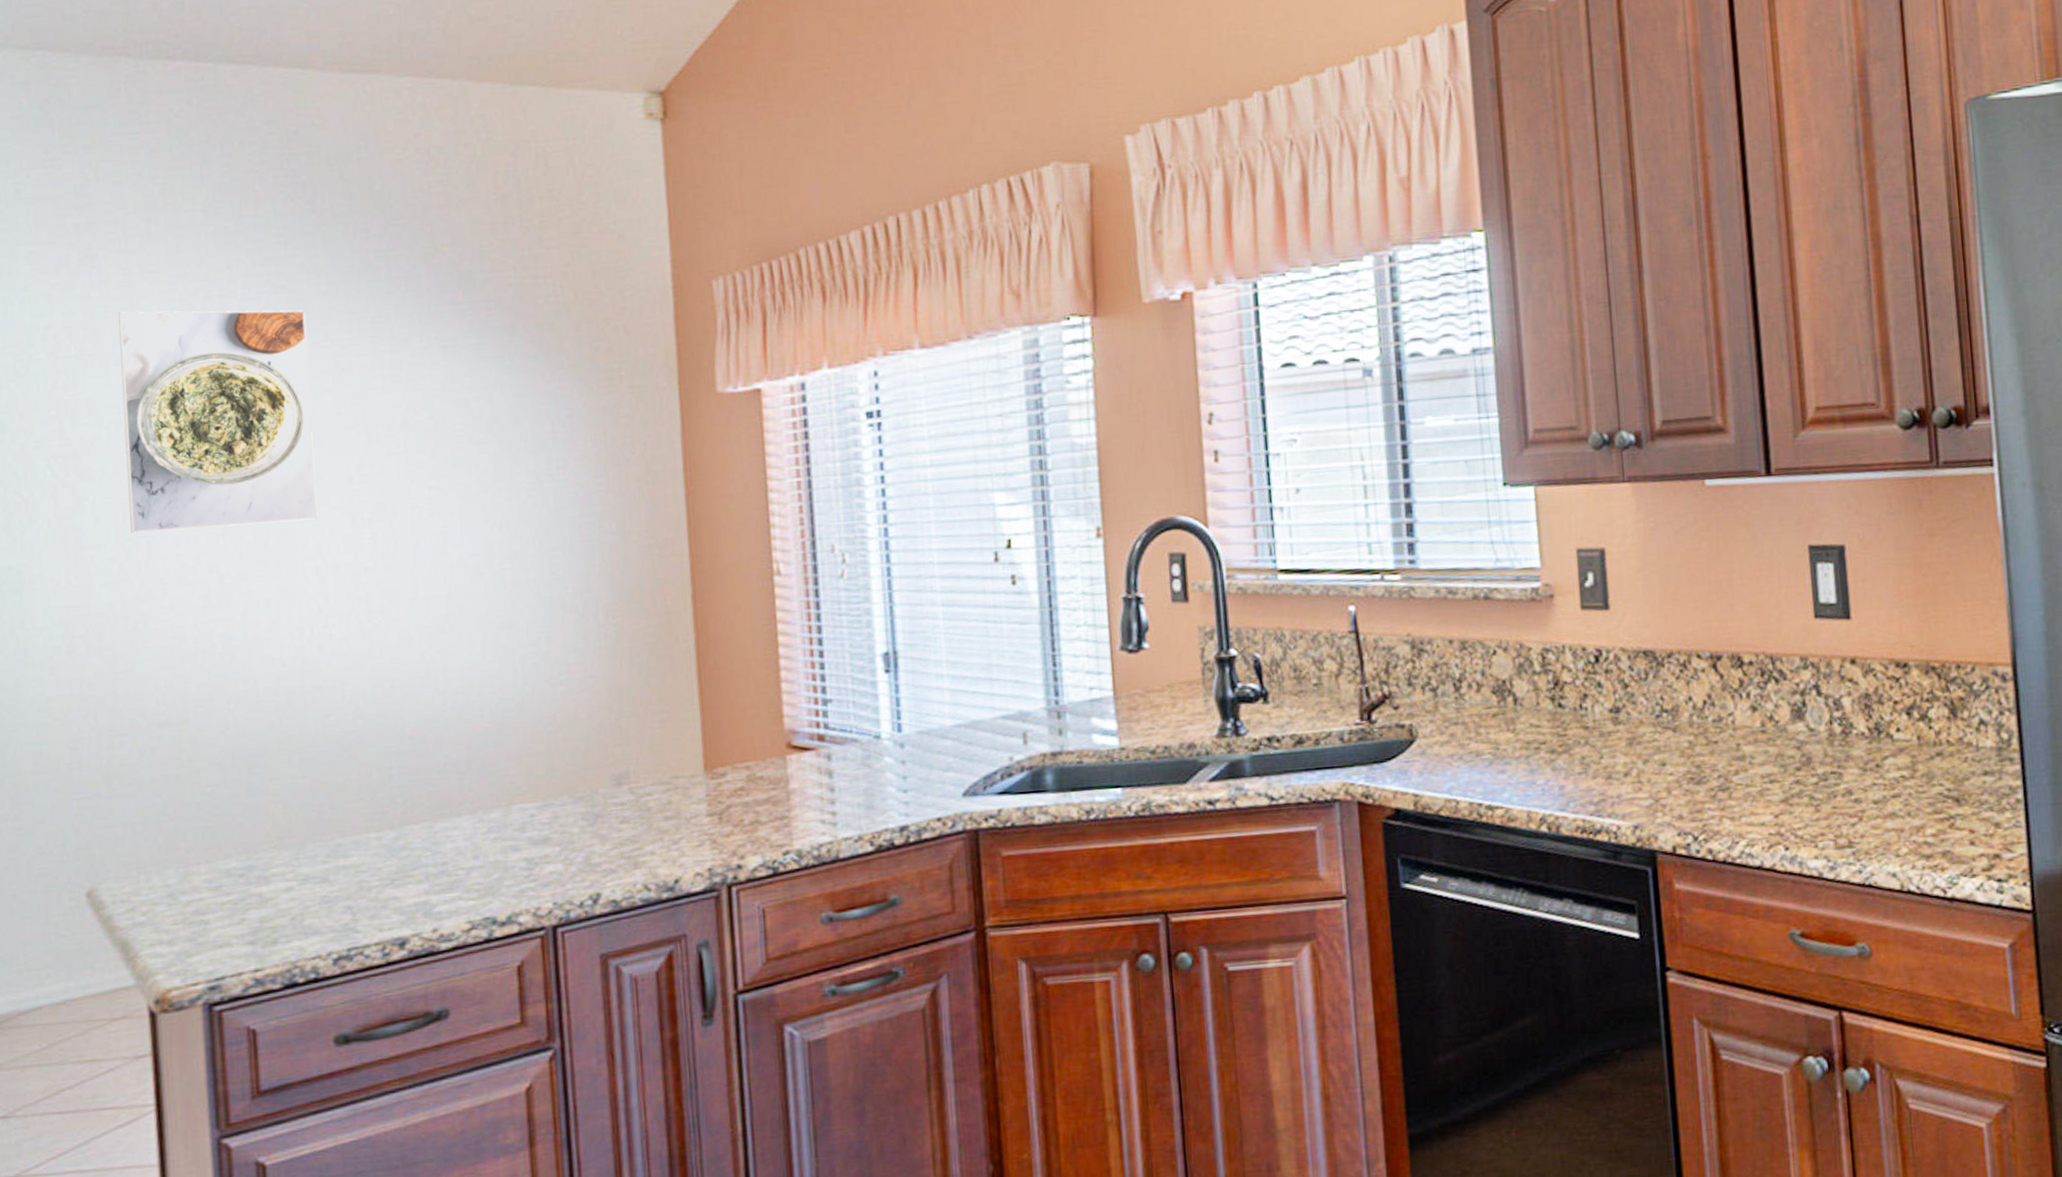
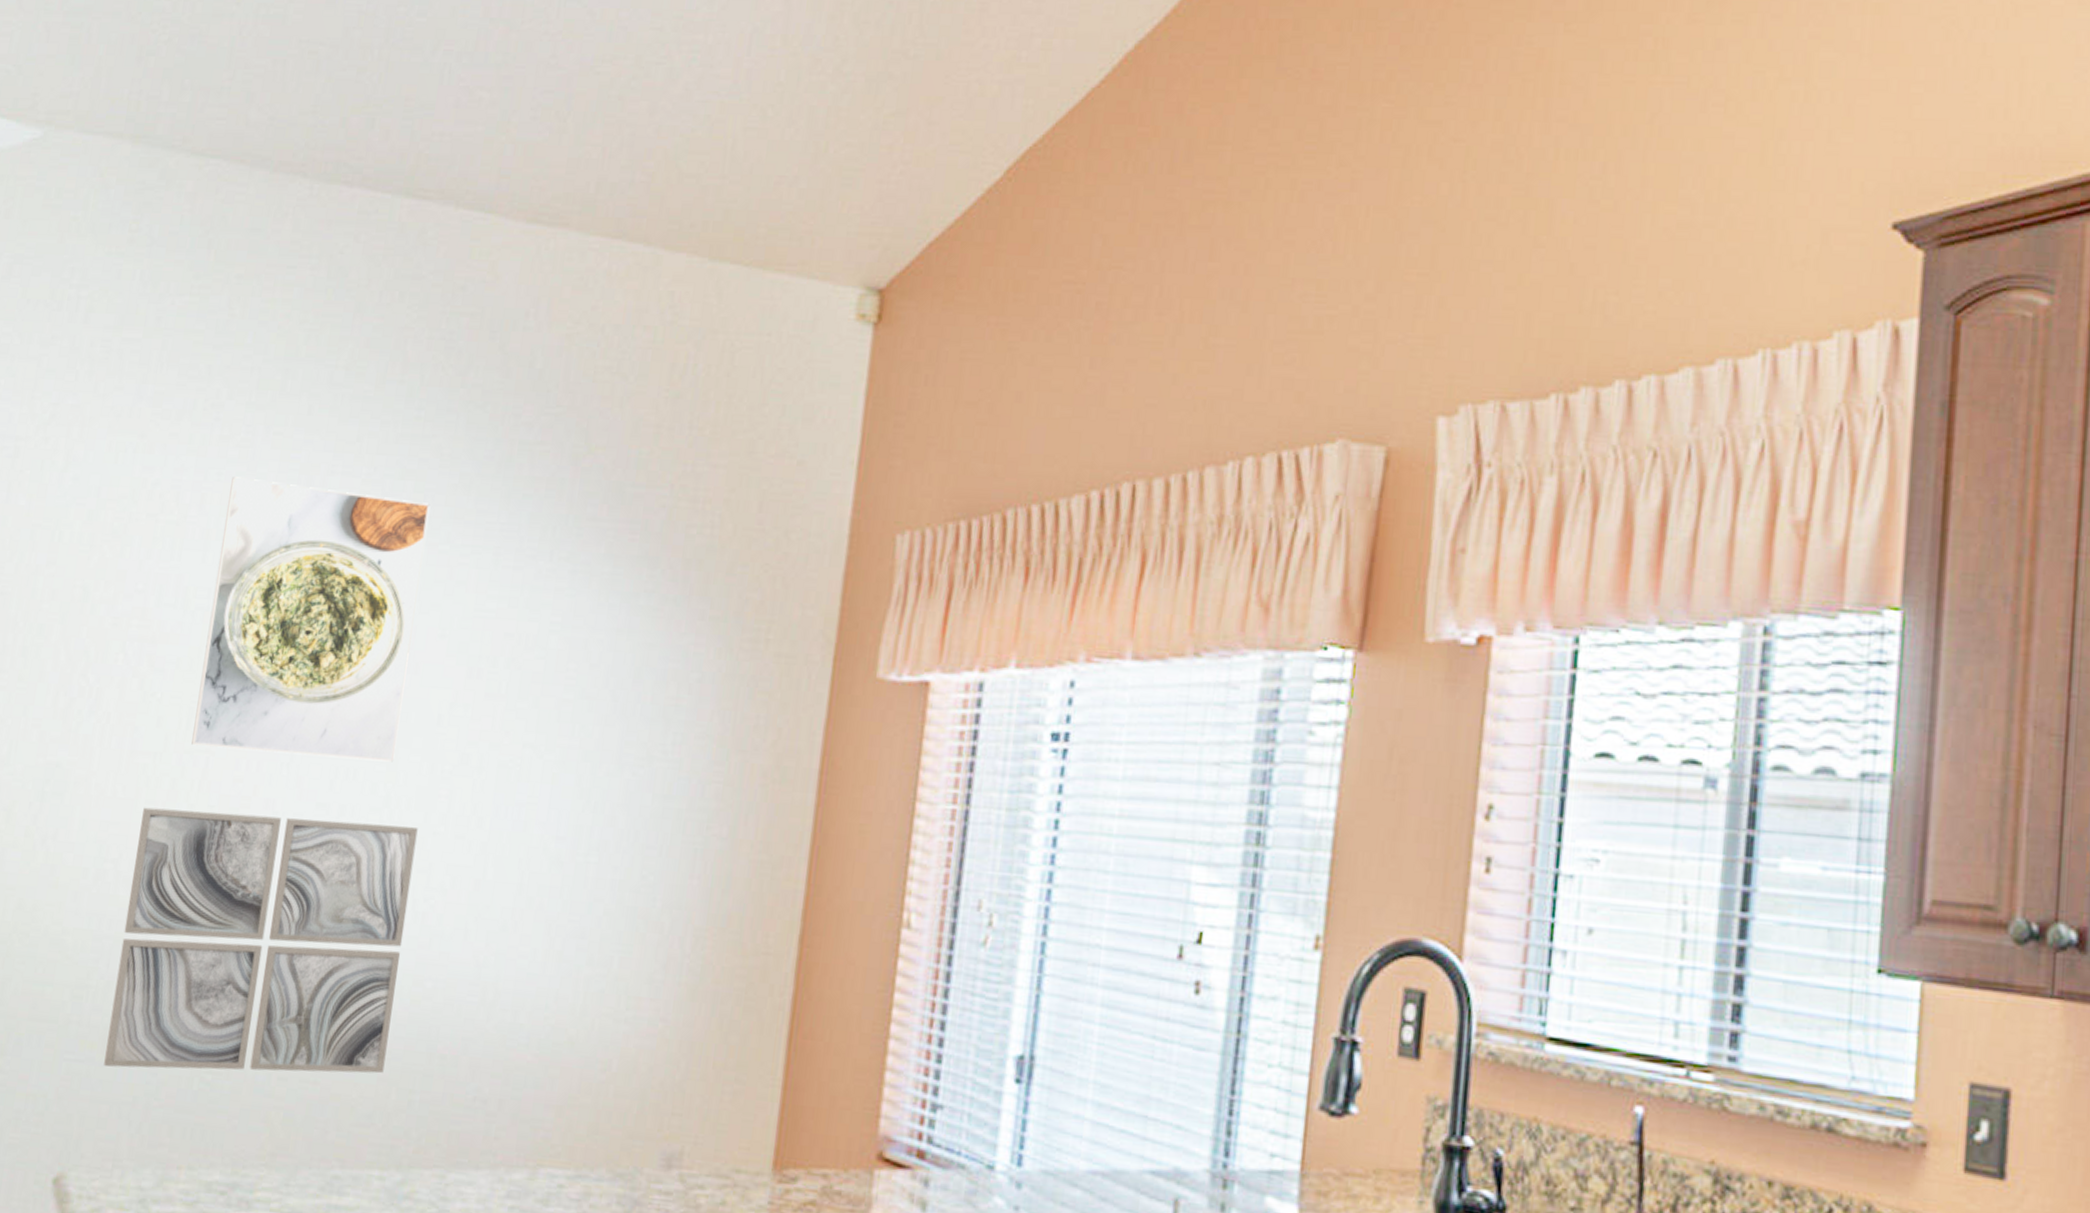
wall art: none [99,567,362,798] -> present [104,807,418,1074]

